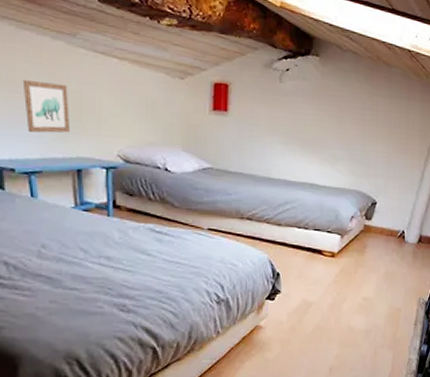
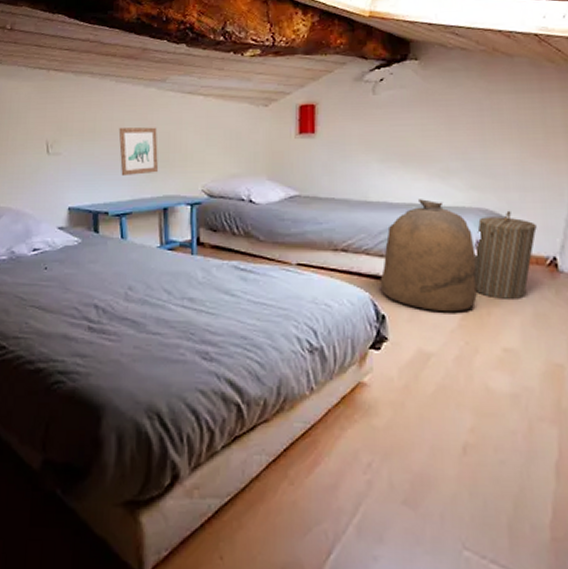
bag: none [277,179,350,271] -> present [380,199,477,312]
laundry hamper: none [347,193,394,263] -> present [473,210,537,301]

